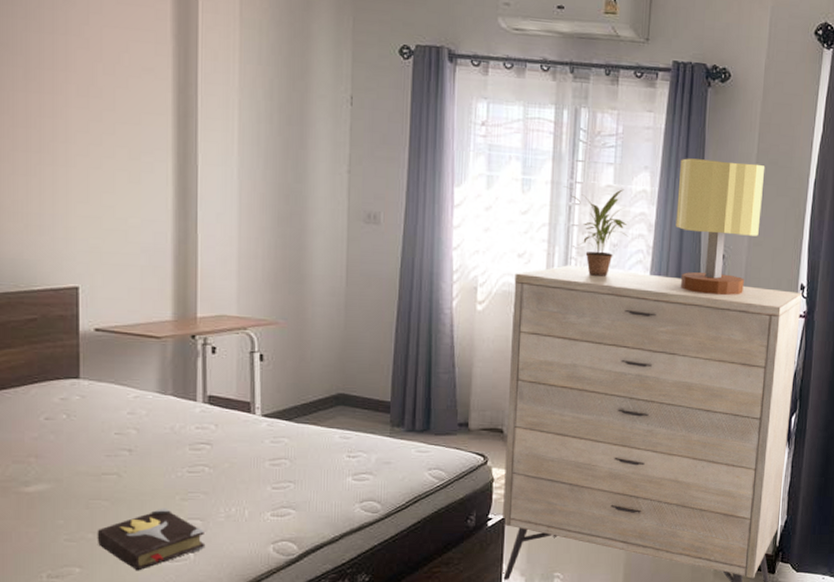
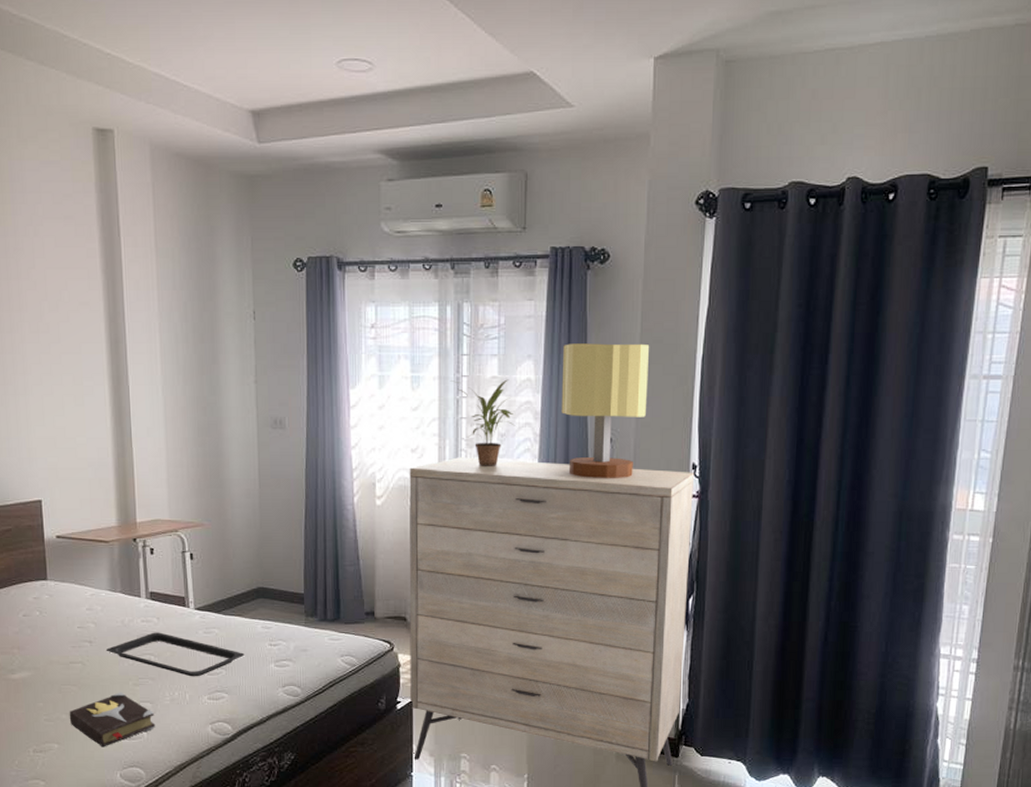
serving tray: none [148,440,318,491] -> present [105,632,245,677]

